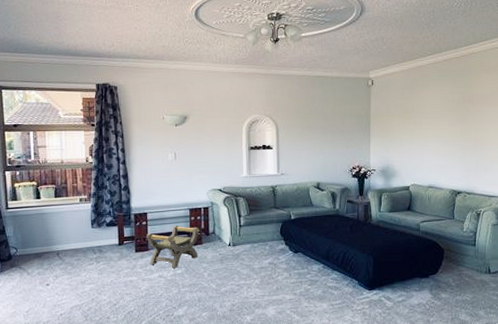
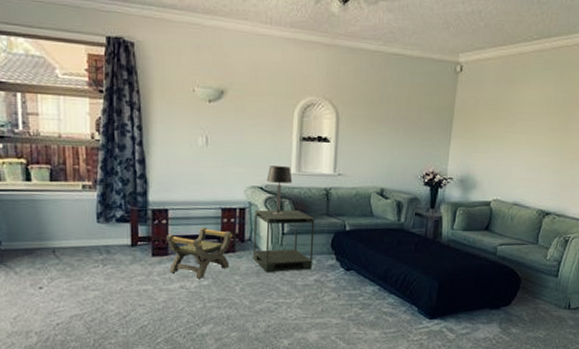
side table: none [216,205,266,260] -> present [253,209,315,273]
table lamp: none [224,171,245,211] -> present [266,166,293,215]

